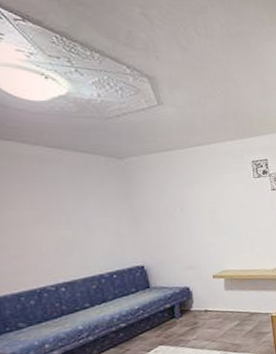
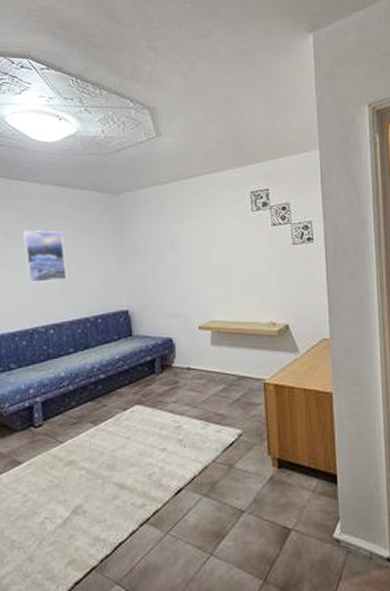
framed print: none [15,191,75,244] -> present [23,230,67,283]

